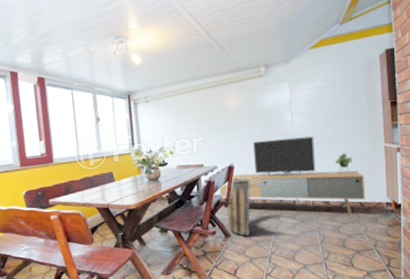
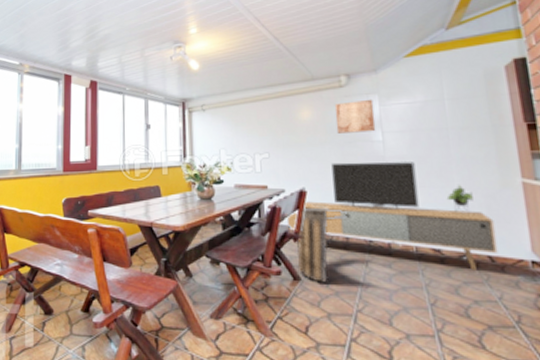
wall art: none [255,86,287,117] -> present [334,99,376,133]

